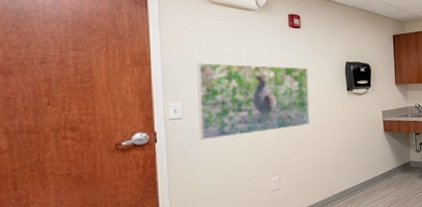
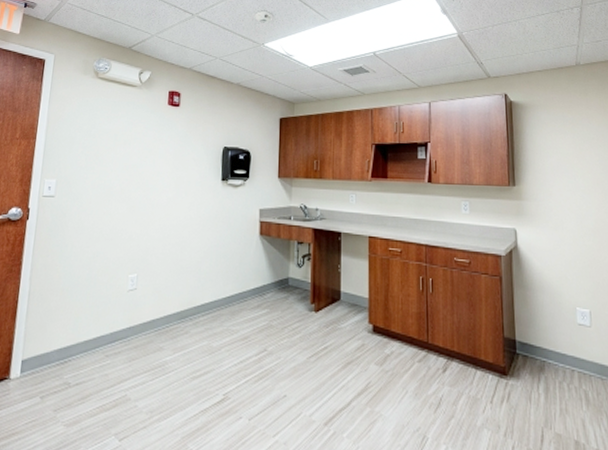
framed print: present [197,63,310,141] -> none [67,139,182,223]

